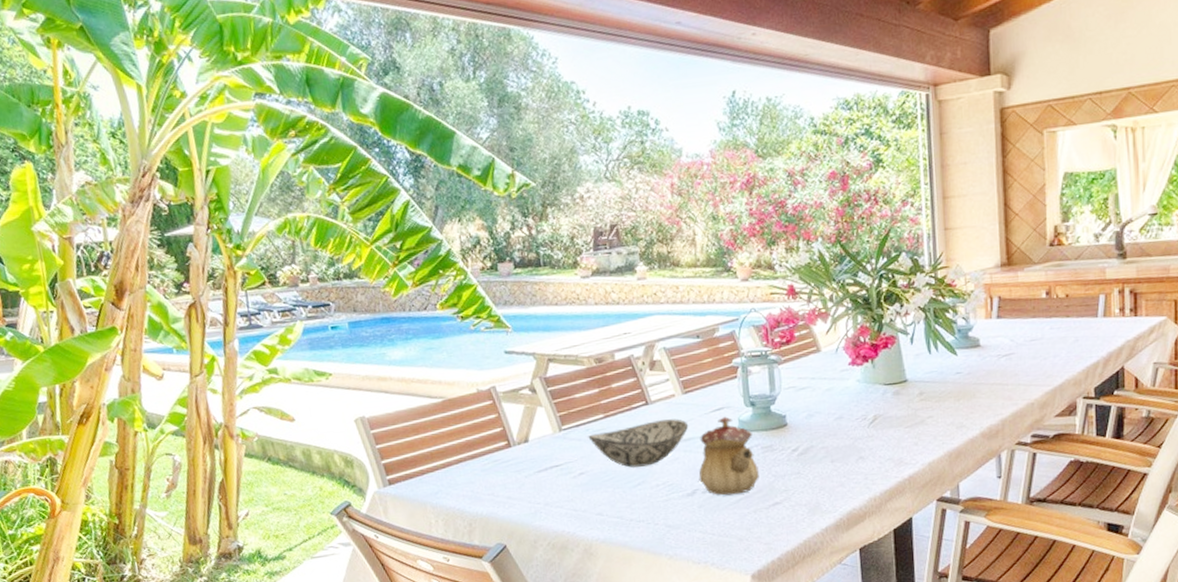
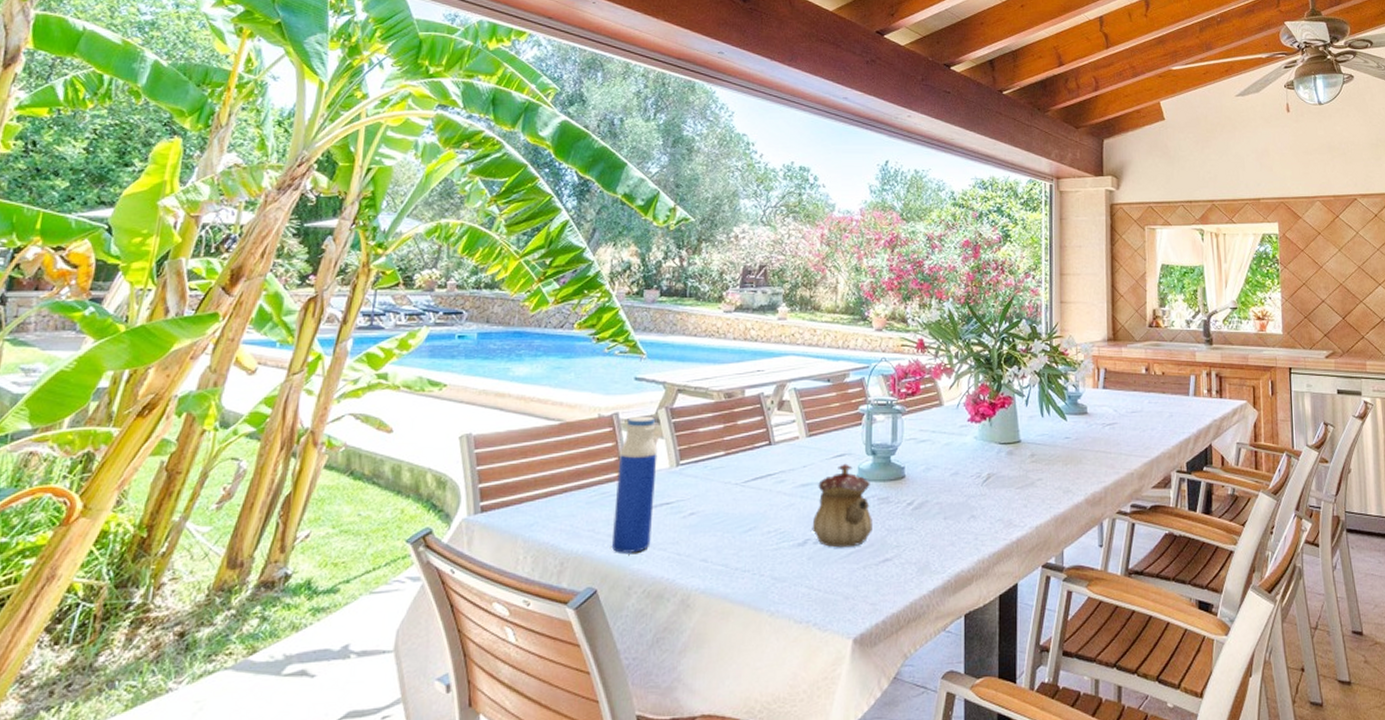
water bottle: none [503,387,548,513] -> present [611,417,658,553]
decorative bowl: present [588,418,689,468] -> none [705,462,809,511]

